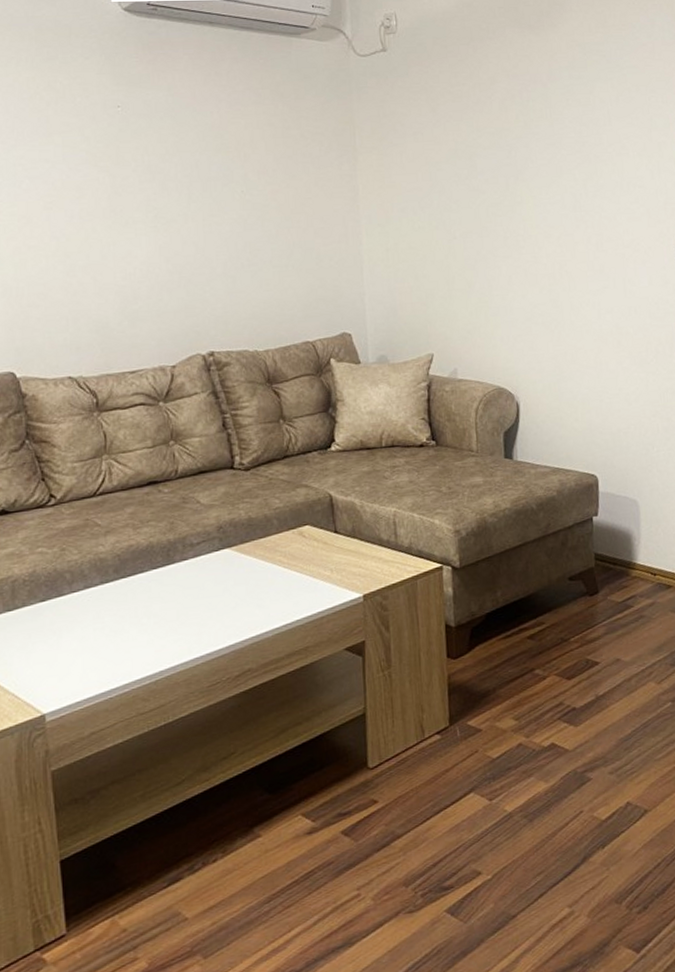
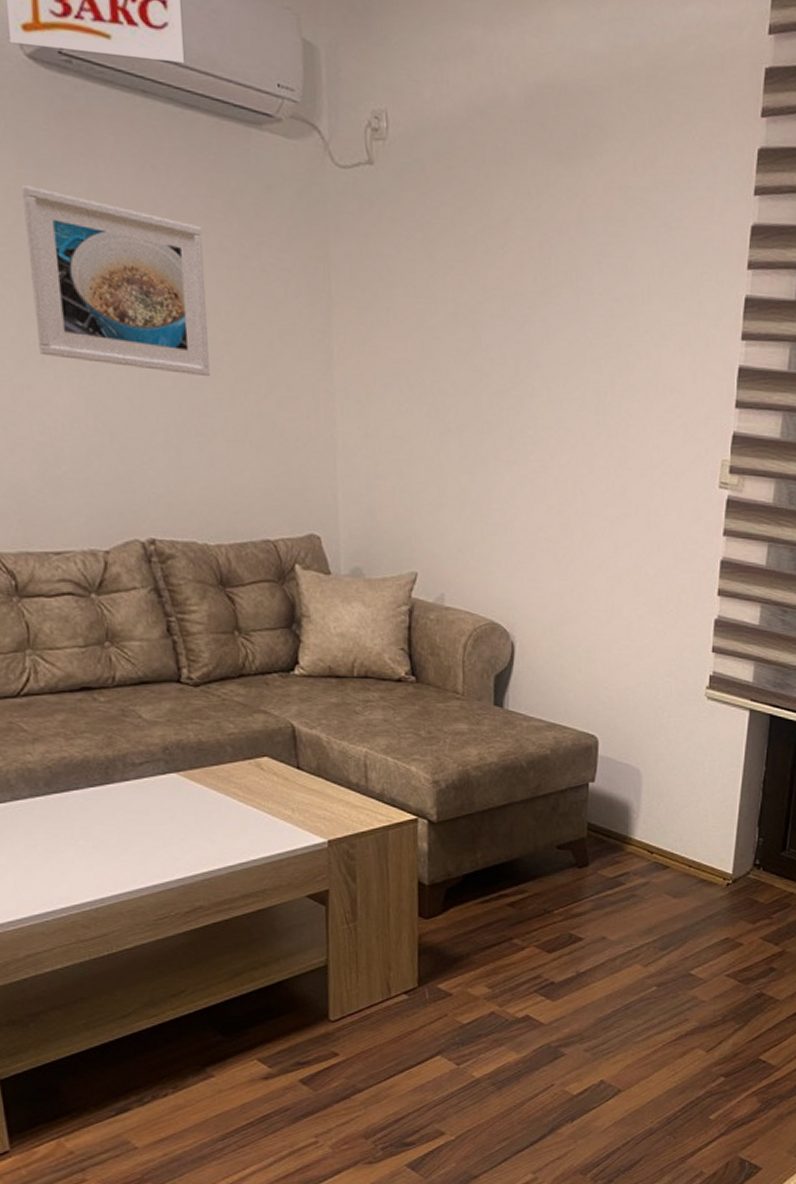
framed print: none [115,98,260,220] -> present [21,185,210,377]

